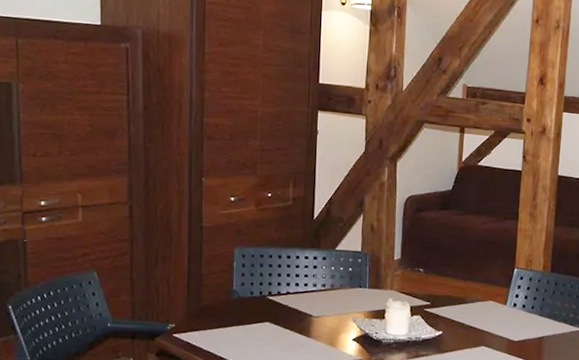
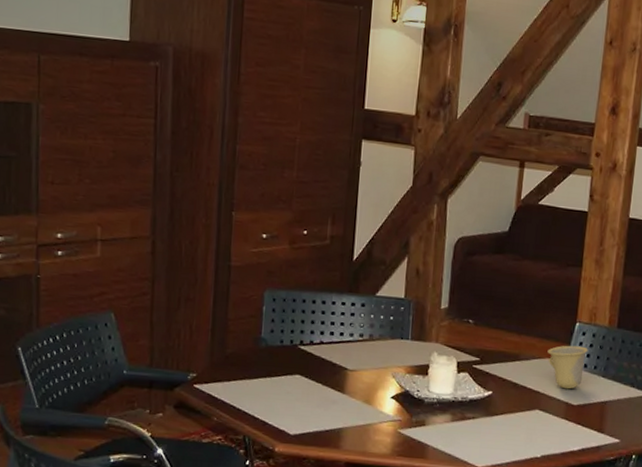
cup: none [490,288,526,327] -> present [547,345,588,389]

